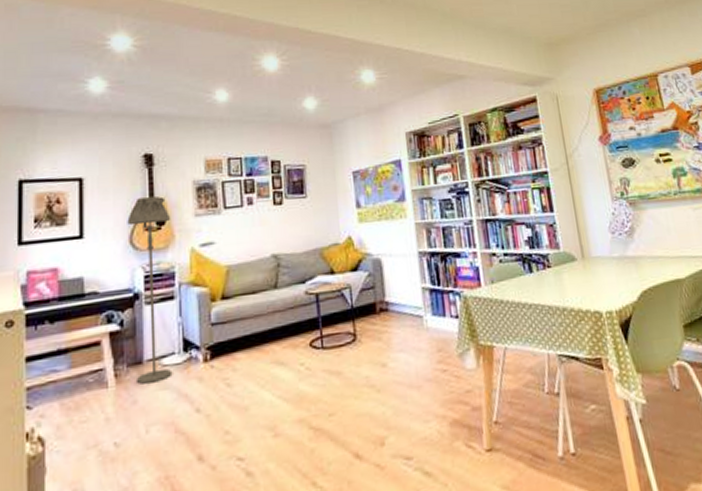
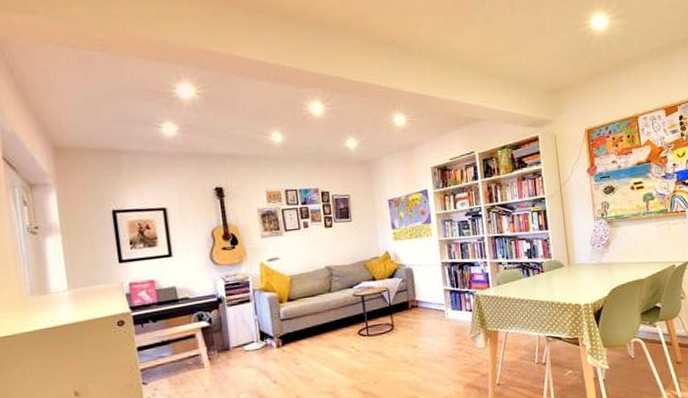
floor lamp: present [127,196,171,384] -> none [206,222,253,365]

